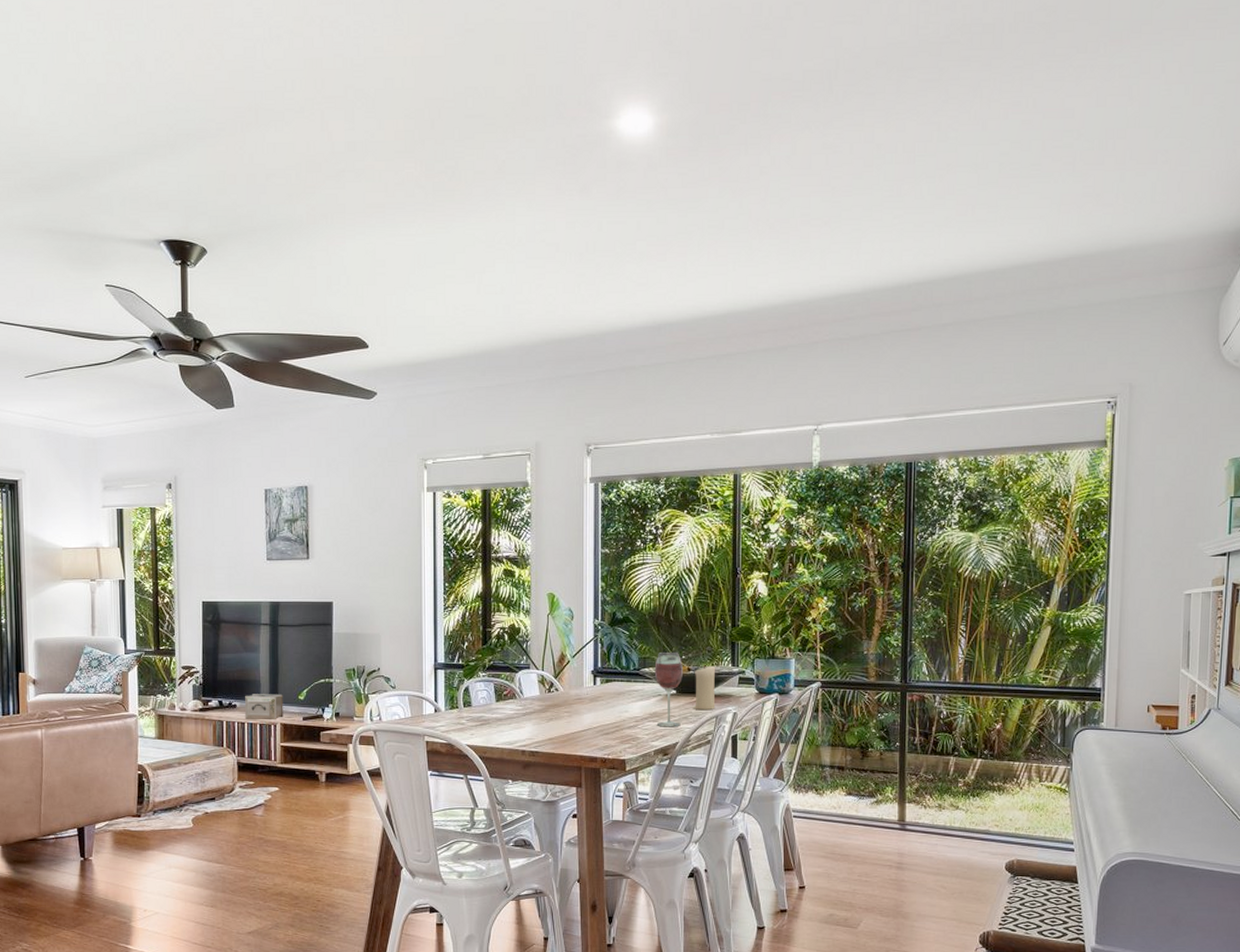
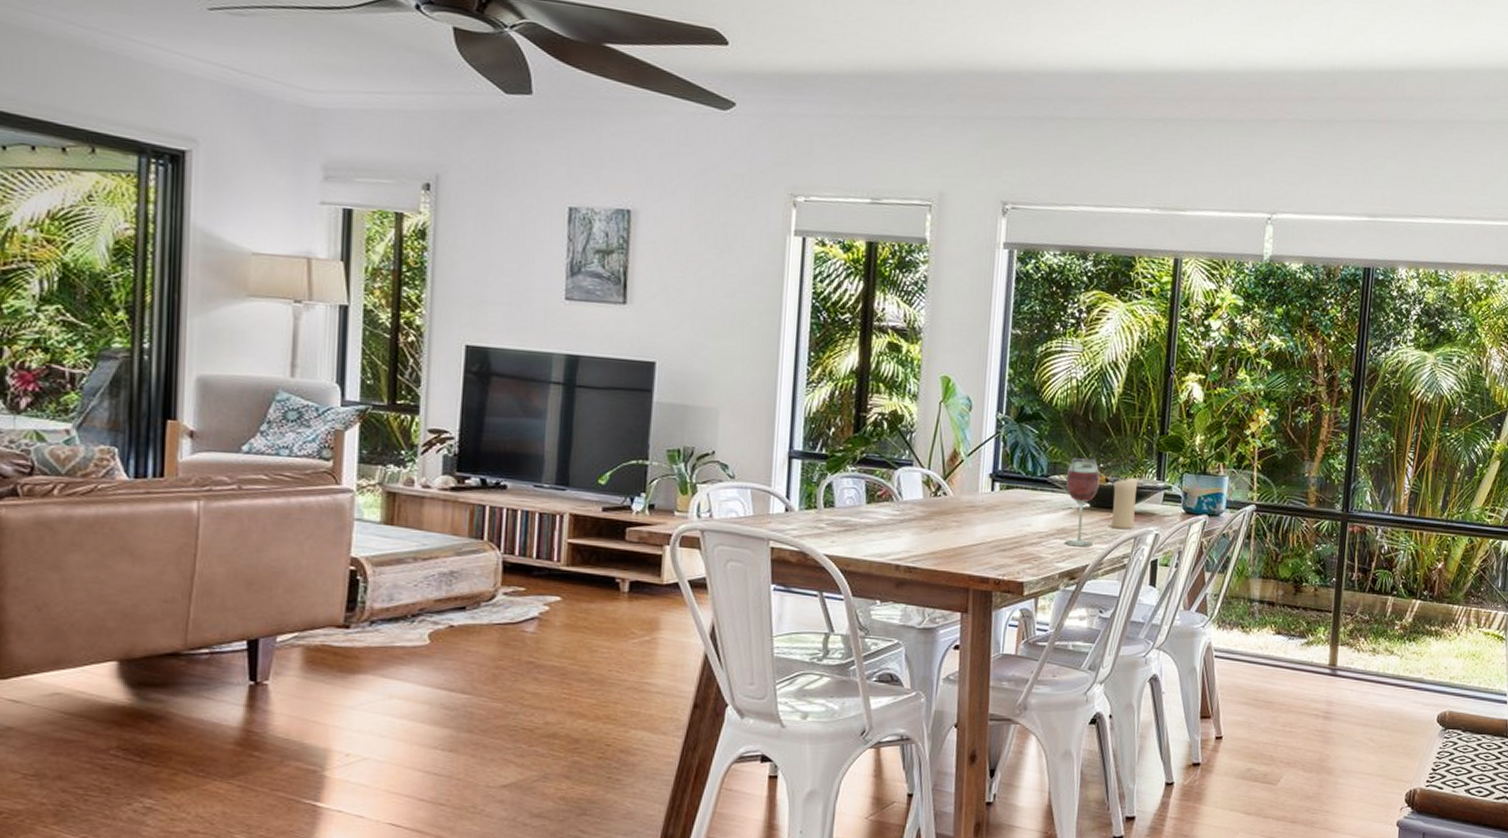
decorative box: present [245,694,284,720] -> none [519,472,576,509]

